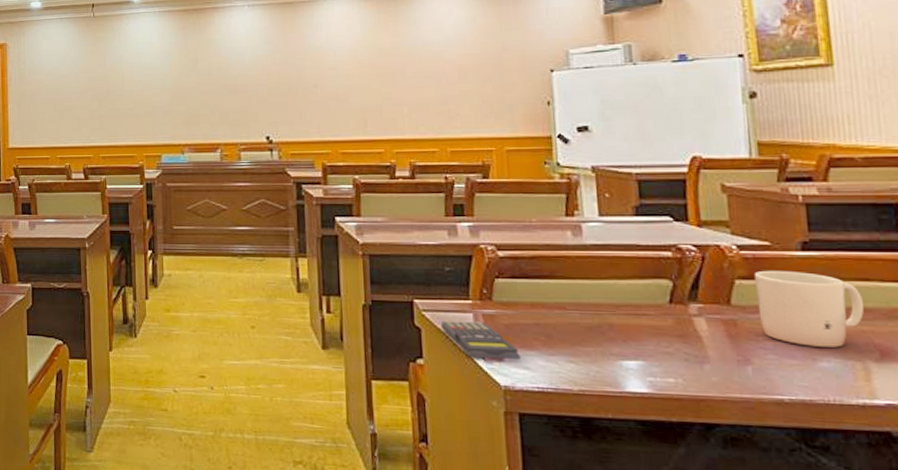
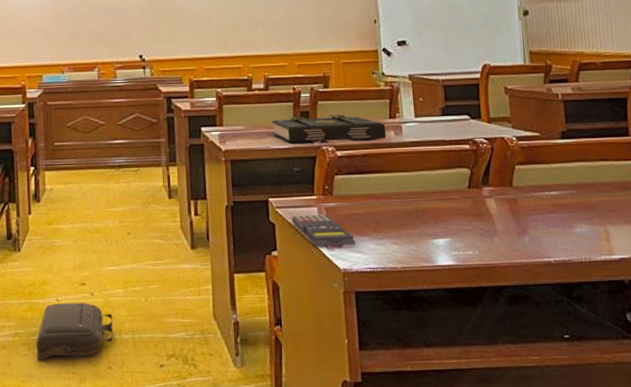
laptop bag: none [152,394,235,452] -> present [36,303,113,360]
spell book: none [418,208,562,240] -> present [272,114,387,143]
mug: present [753,270,865,348] -> none [528,155,605,217]

